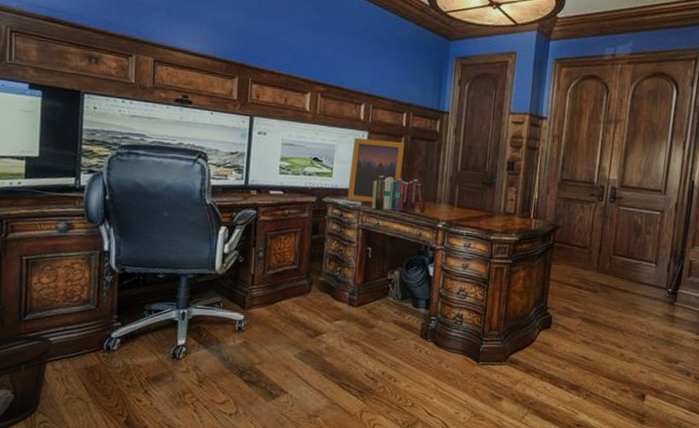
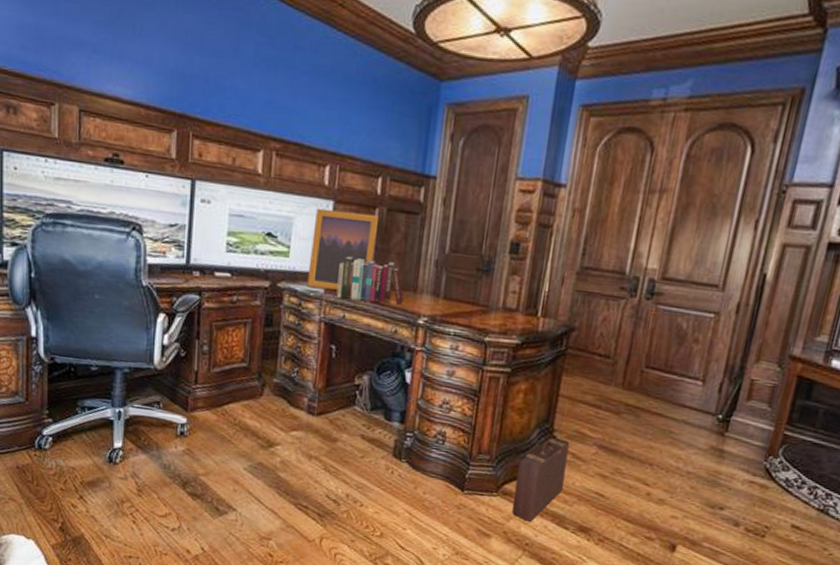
briefcase: none [518,313,560,385] -> present [512,437,570,523]

